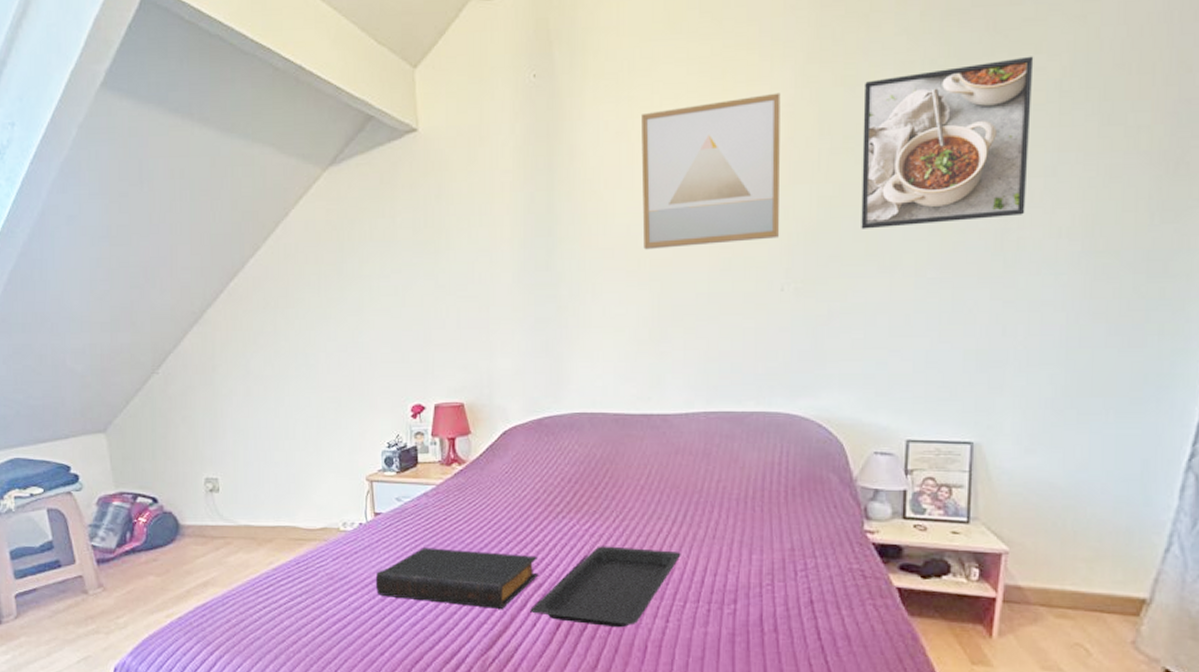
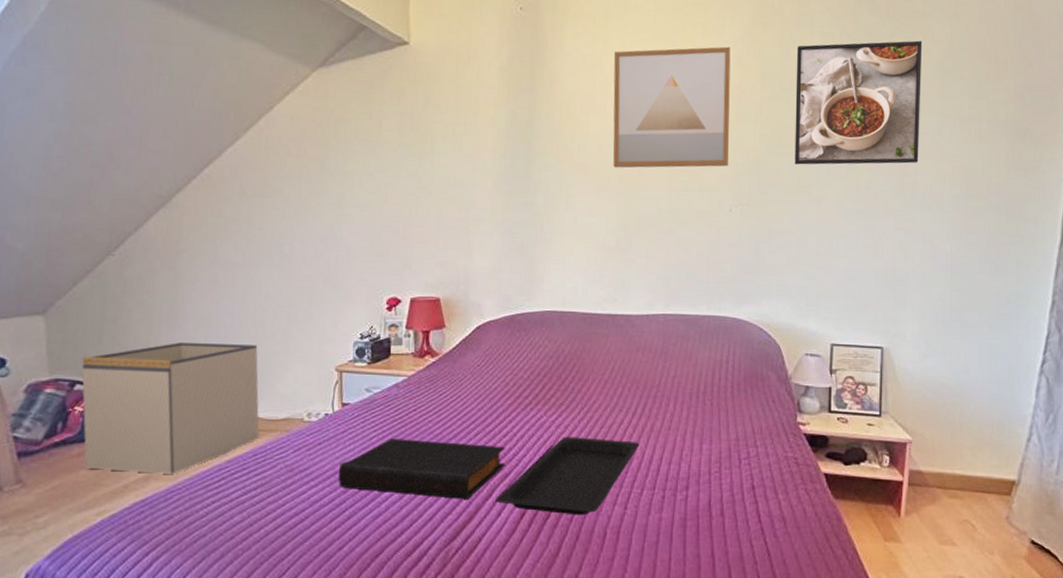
storage bin: none [141,456,300,581] -> present [81,343,260,474]

